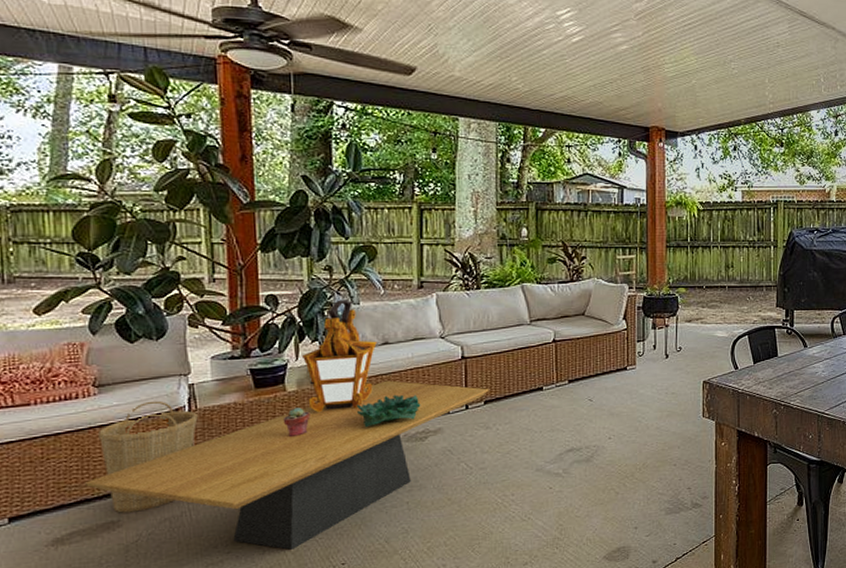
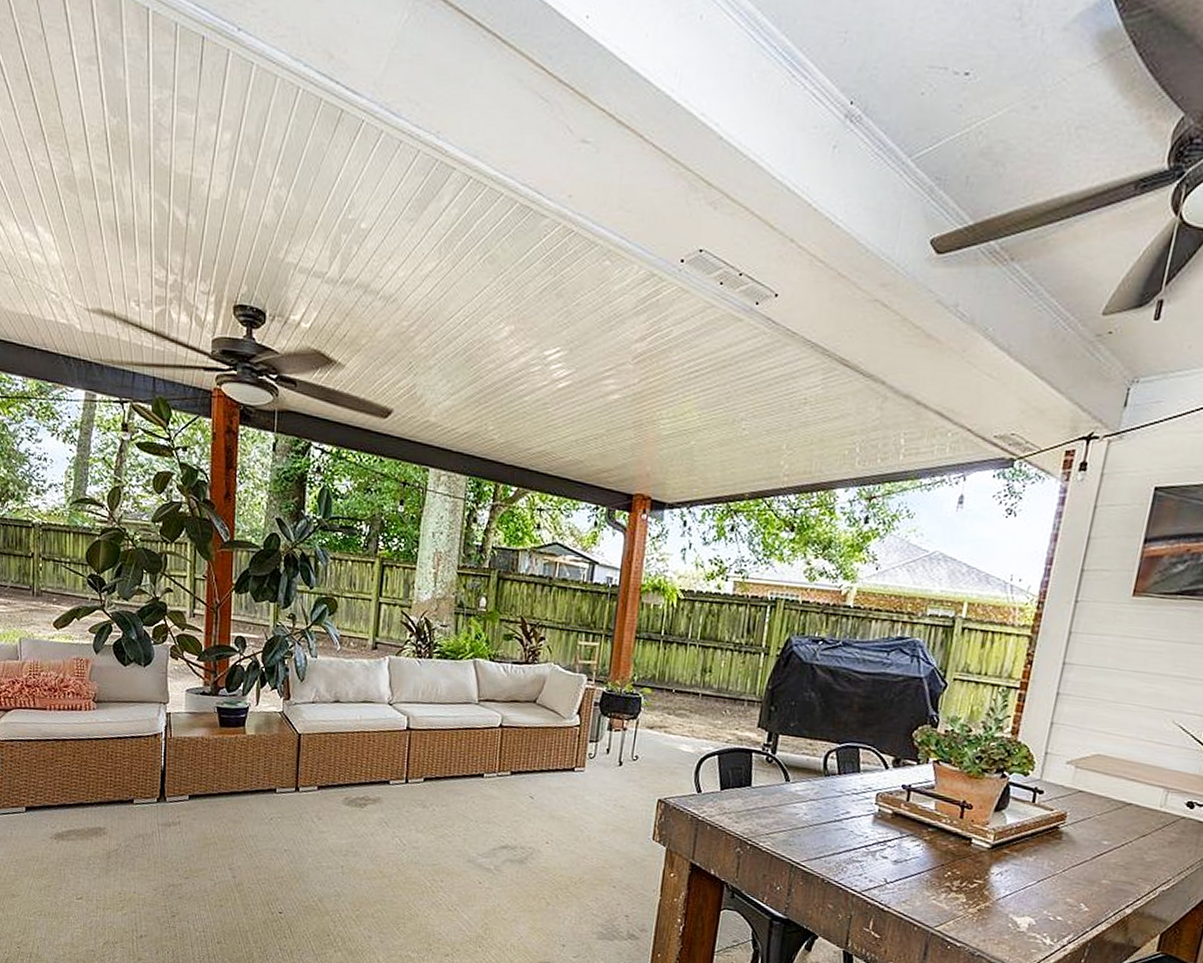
coffee table: present [84,380,489,550] -> none [81,739,430,888]
basket: present [98,400,198,513] -> none [95,723,172,824]
potted succulent: present [283,407,311,438] -> none [240,752,264,781]
lantern: present [301,299,377,413] -> none [261,650,329,763]
decorative bowl: present [357,395,421,428] -> none [305,755,364,785]

